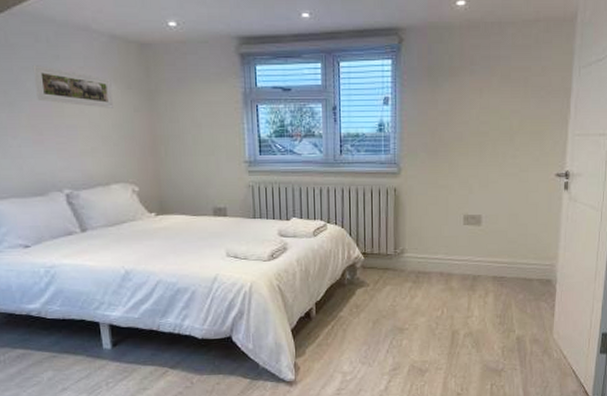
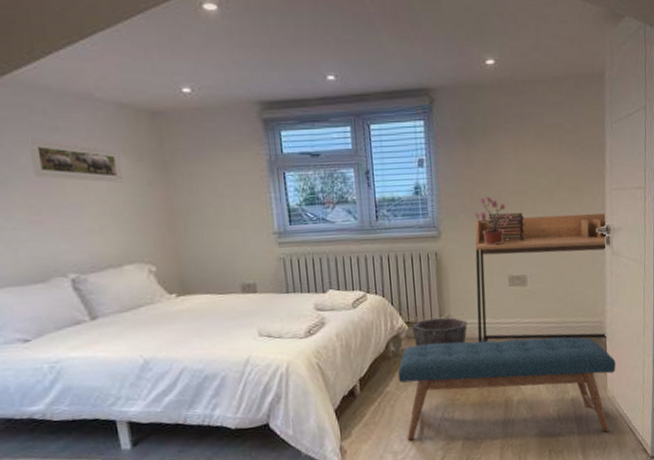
bench: none [351,274,564,372] -> present [397,337,616,441]
waste bin: none [367,250,420,277] -> present [411,317,467,346]
desk: none [429,158,565,281] -> present [474,213,606,343]
potted plant: none [434,137,473,184] -> present [475,197,513,246]
book stack: none [447,153,484,183] -> present [487,212,525,243]

